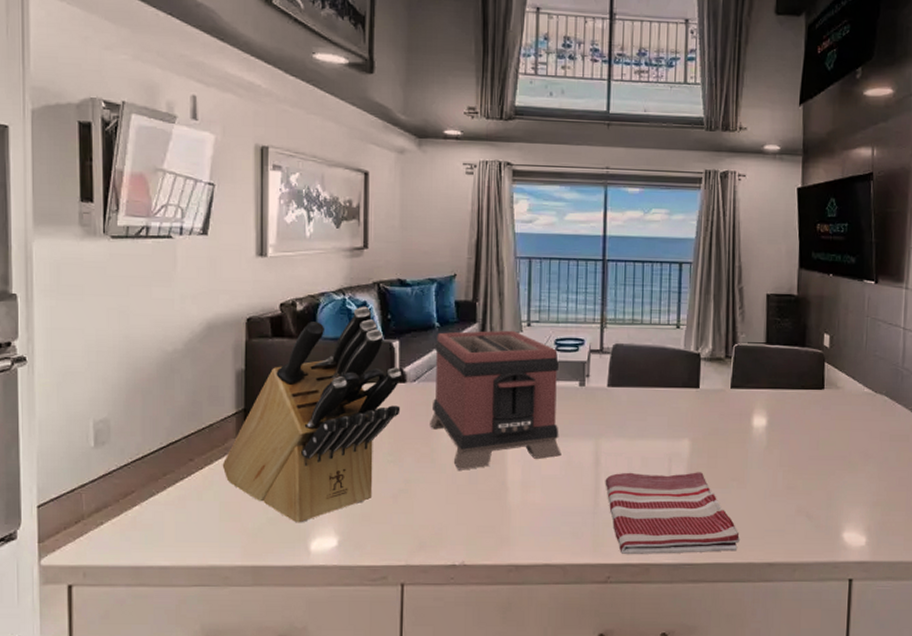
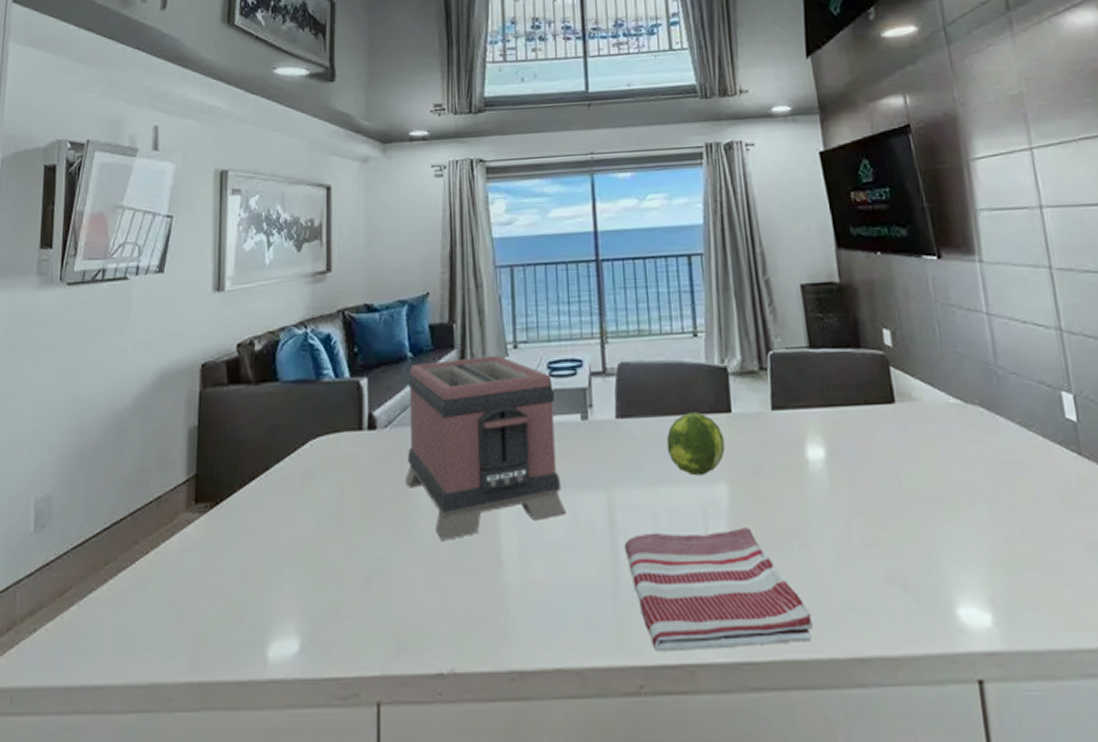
knife block: present [222,306,401,523] -> none [169,339,371,621]
fruit: none [646,386,691,433] -> present [666,412,725,476]

